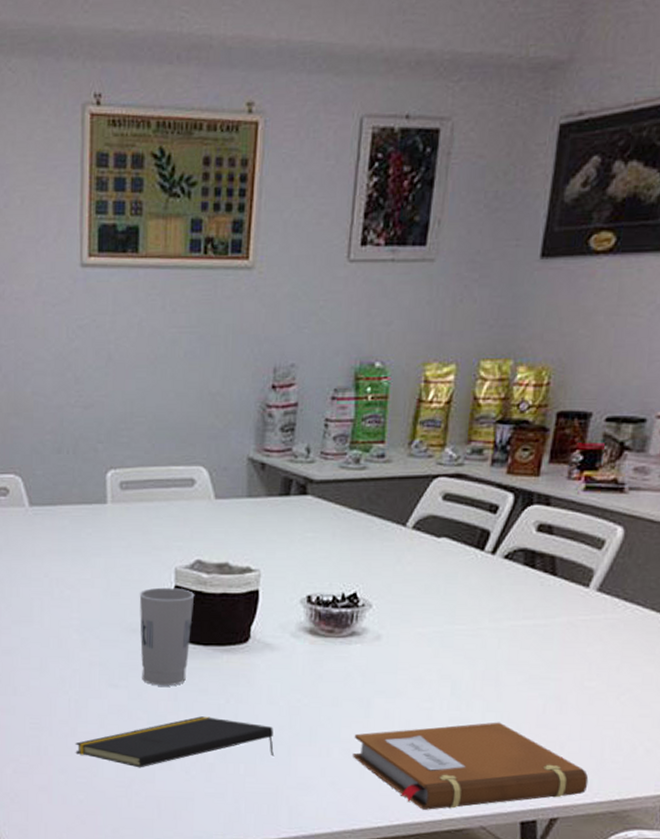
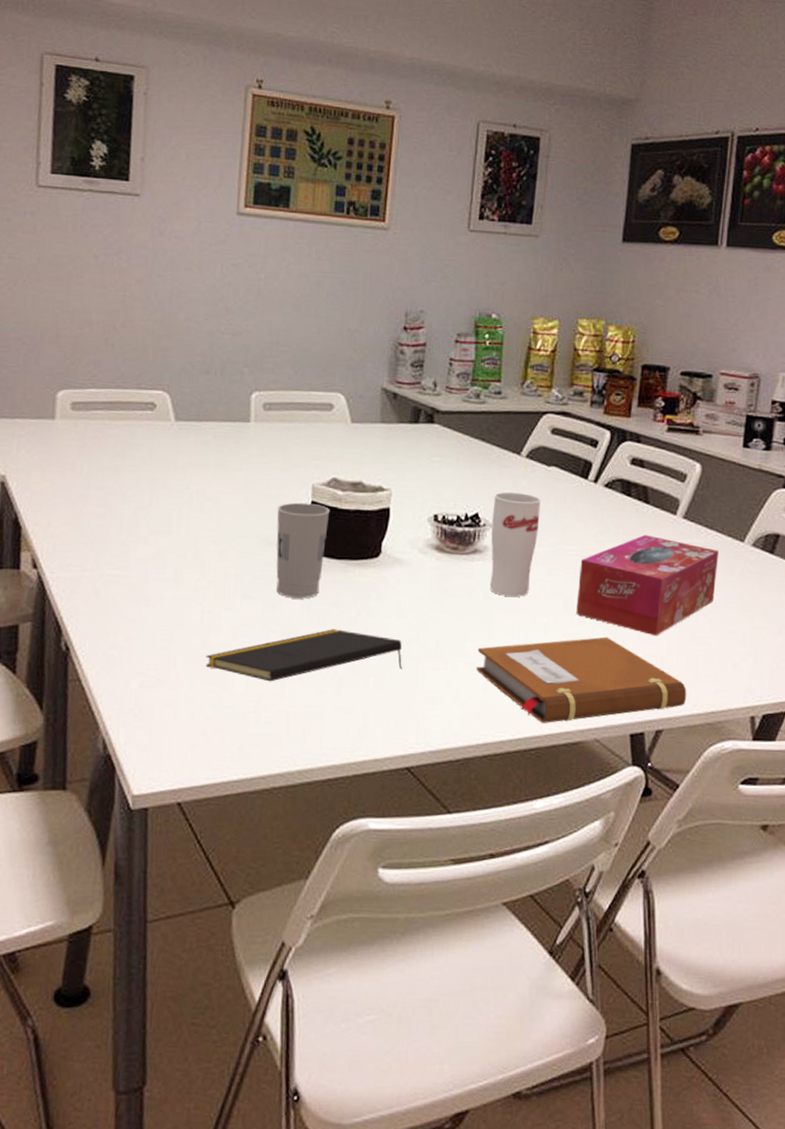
cup: none [368,569,428,681] -> present [489,492,541,597]
tissue box: none [465,610,638,721] -> present [576,534,719,636]

